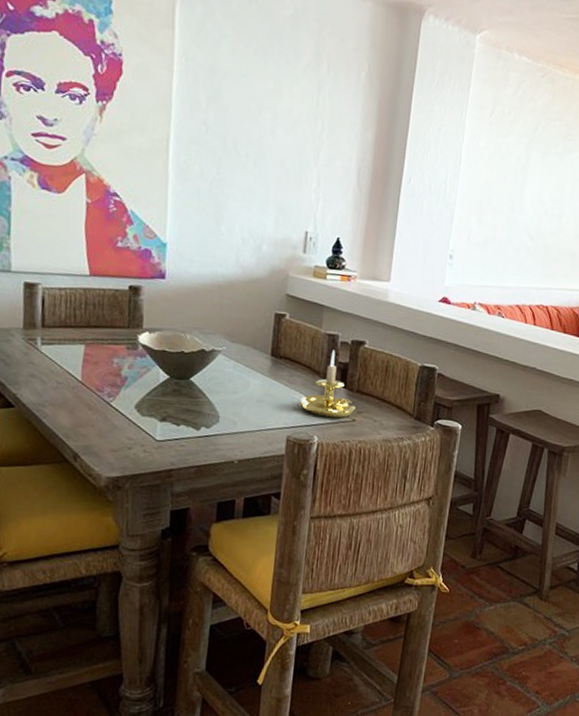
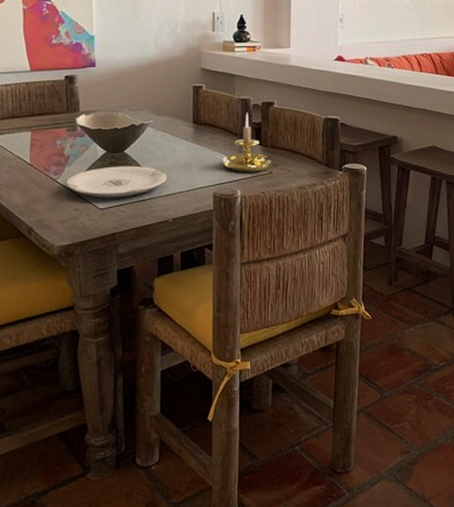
plate: none [121,394,236,431] -> present [66,166,167,198]

